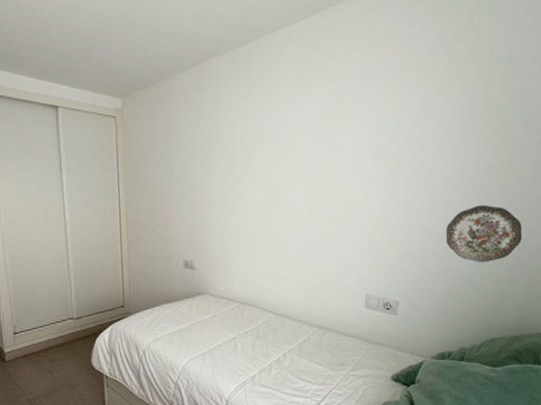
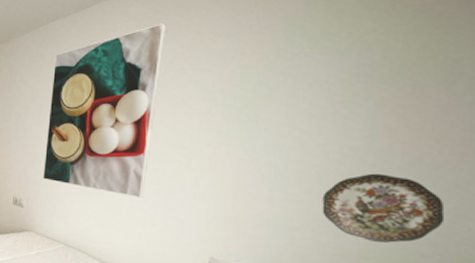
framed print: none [212,65,320,246] -> present [43,23,167,198]

